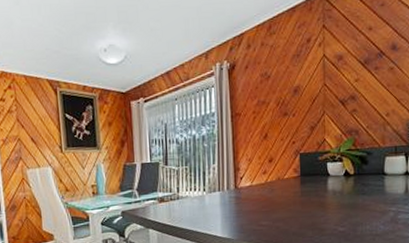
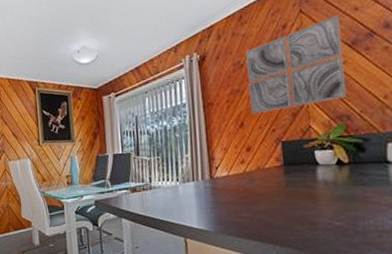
wall art: none [273,33,357,127] -> present [246,15,347,115]

